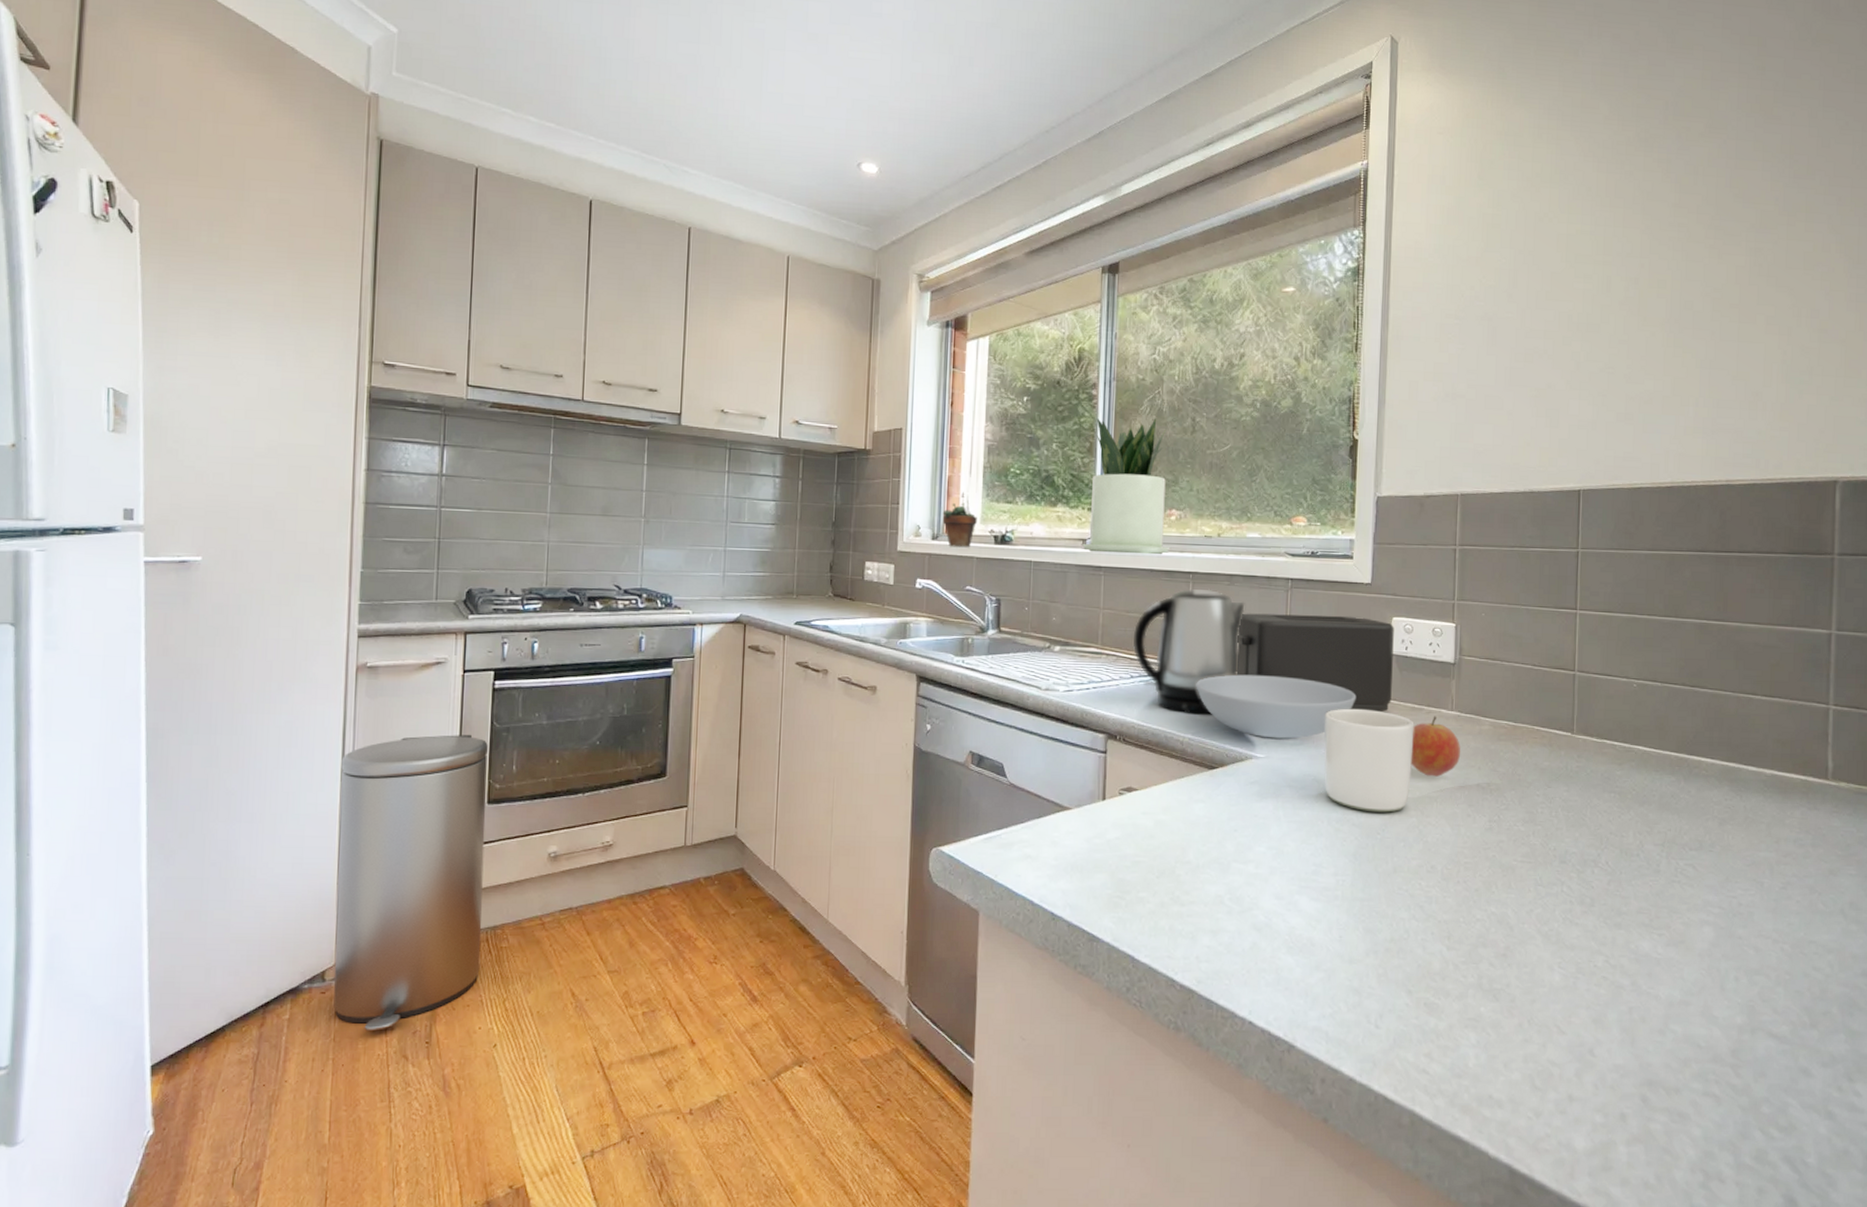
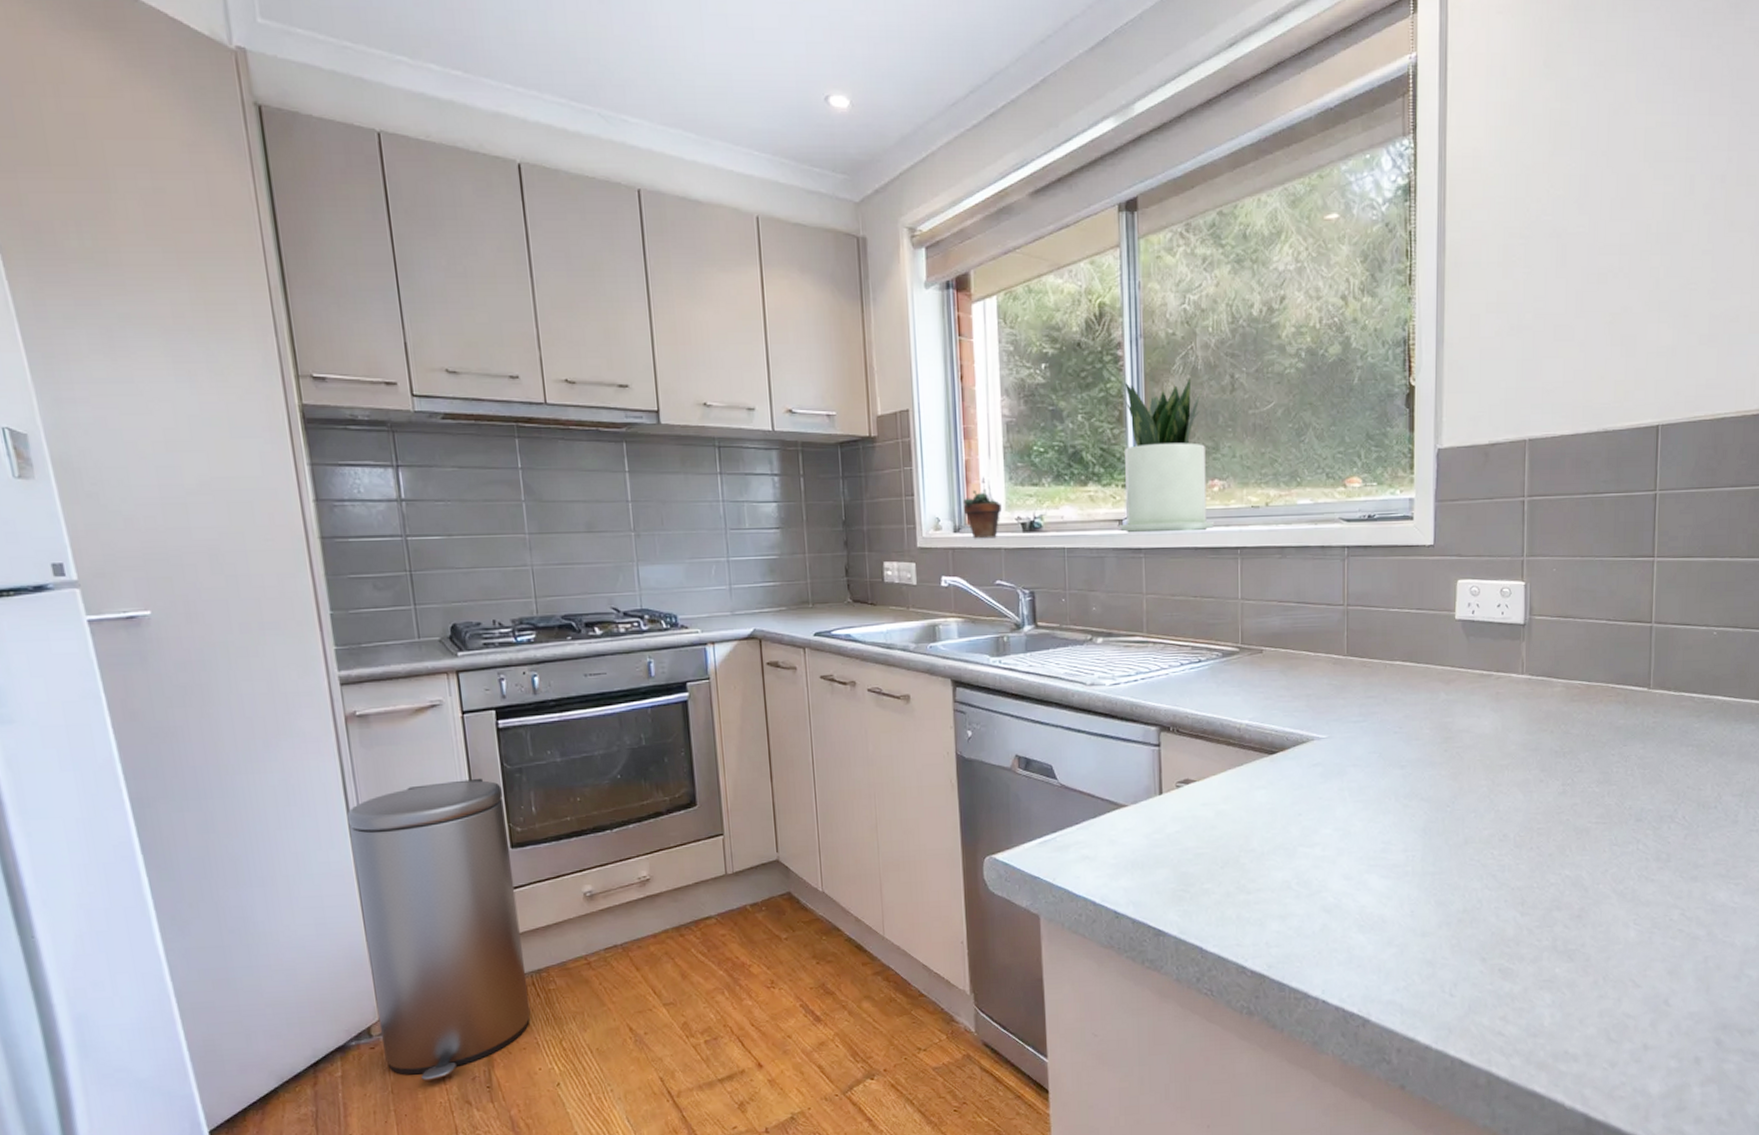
kettle: present [1132,588,1245,713] -> none [1180,564,1299,698]
dish: present [1196,674,1356,739] -> none [1250,651,1421,718]
toaster: present [1237,613,1394,712] -> none [1292,581,1460,682]
mug: present [1323,708,1415,813] -> none [1388,679,1483,785]
fruit: present [1410,716,1461,777] -> none [1480,681,1533,744]

